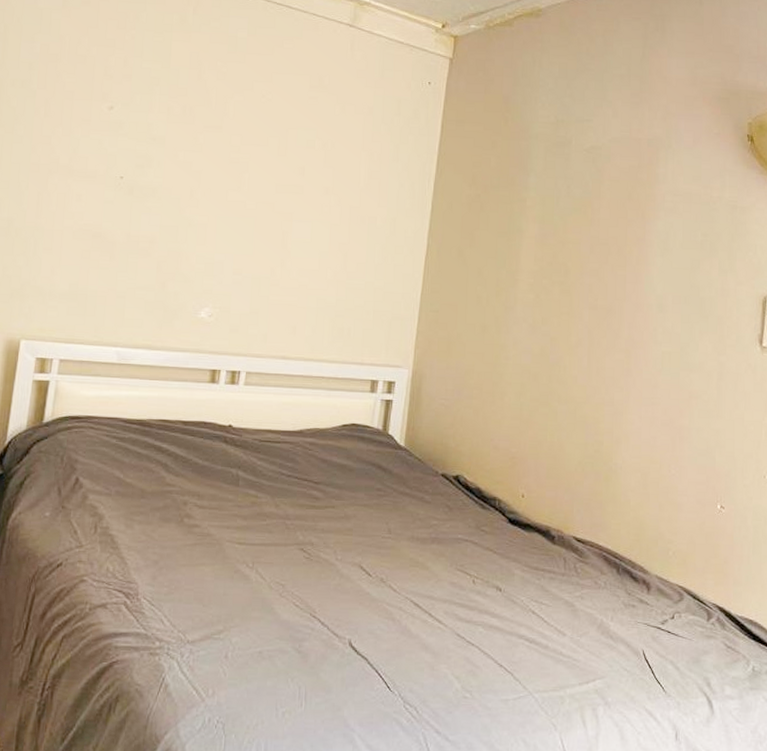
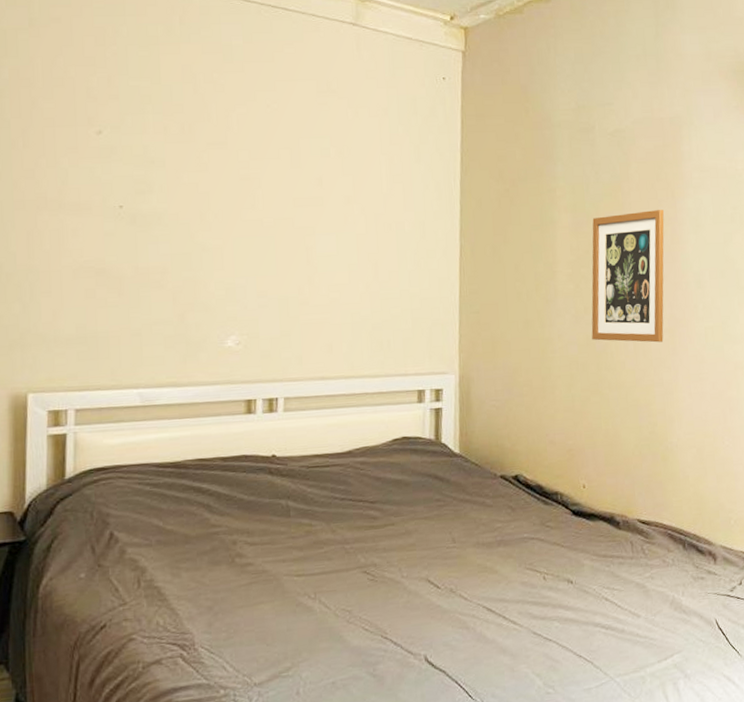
picture frame: none [546,229,632,362] -> present [591,210,664,343]

